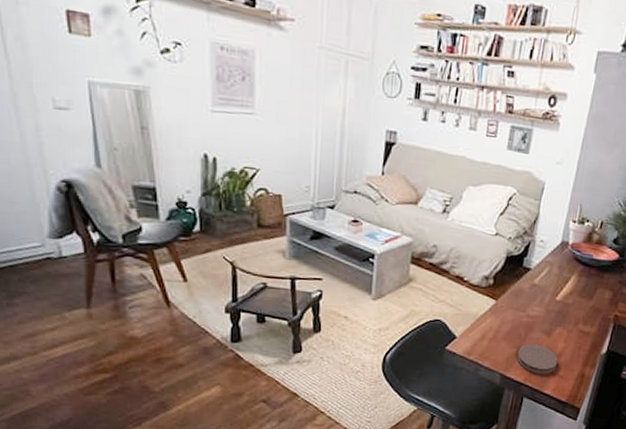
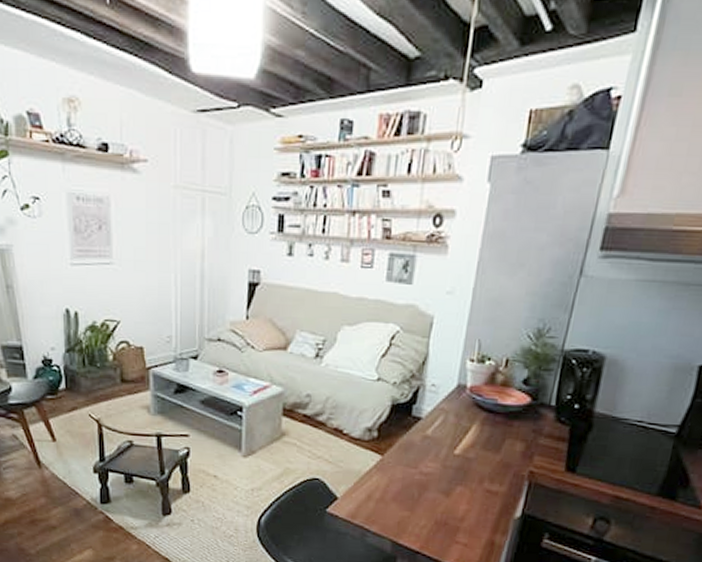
coaster: present [517,344,558,374] -> none [410,505,461,542]

